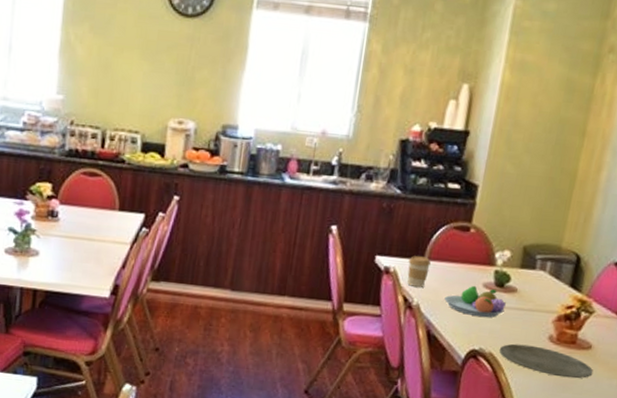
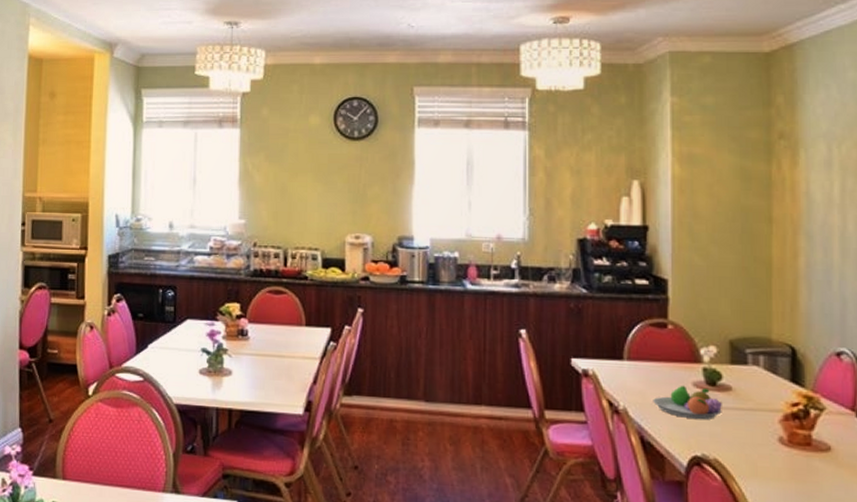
coffee cup: present [407,256,431,287] -> none [607,356,631,390]
plate: present [499,343,593,379] -> none [724,448,839,486]

